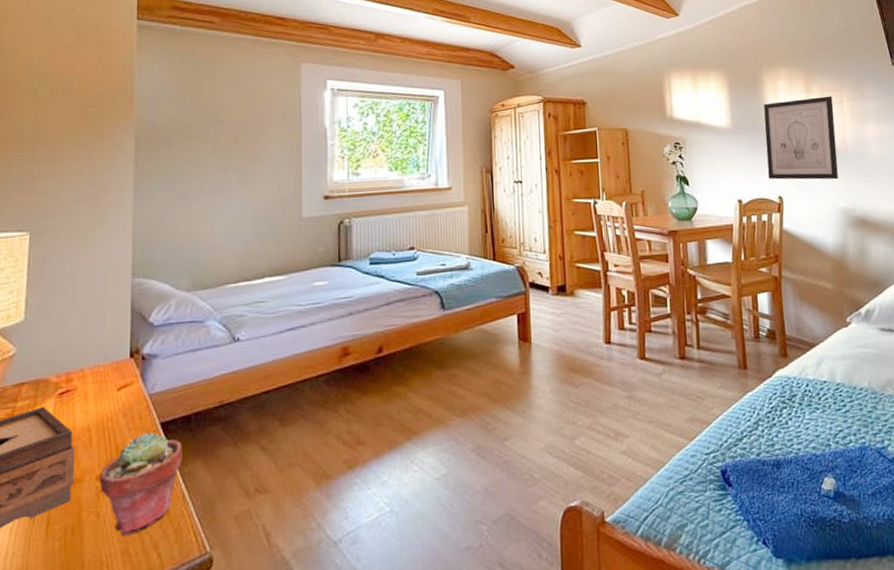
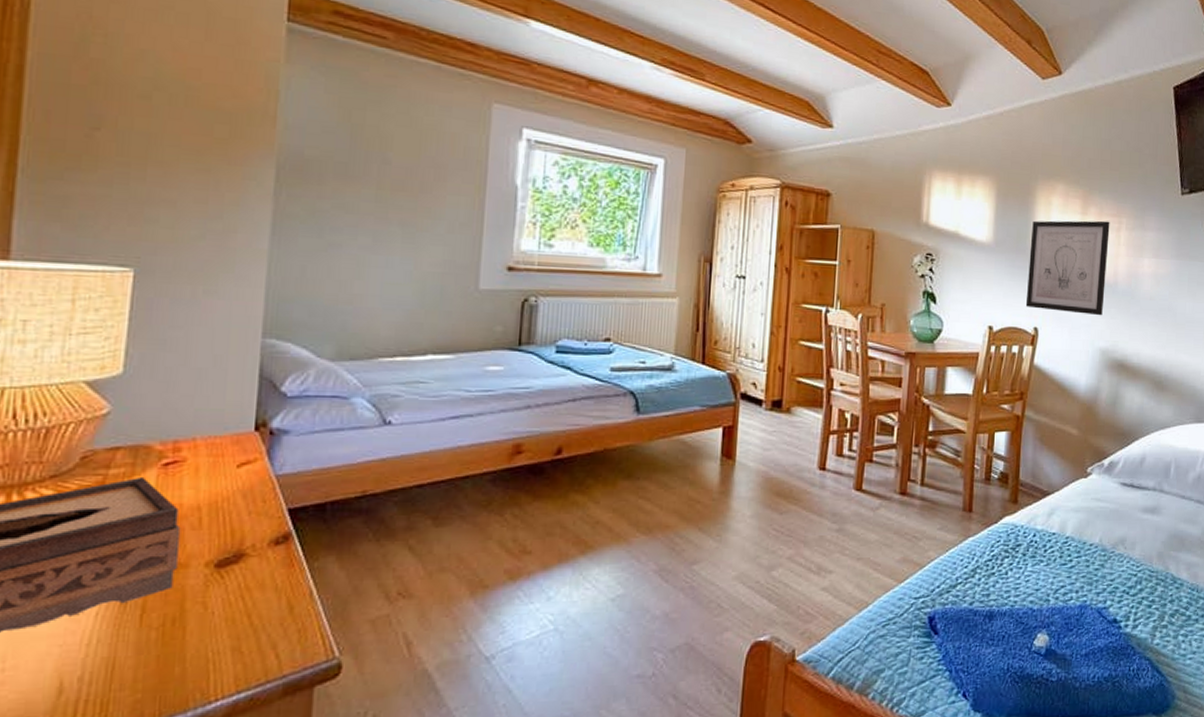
potted succulent: present [98,432,182,536] -> none [208,518,313,631]

